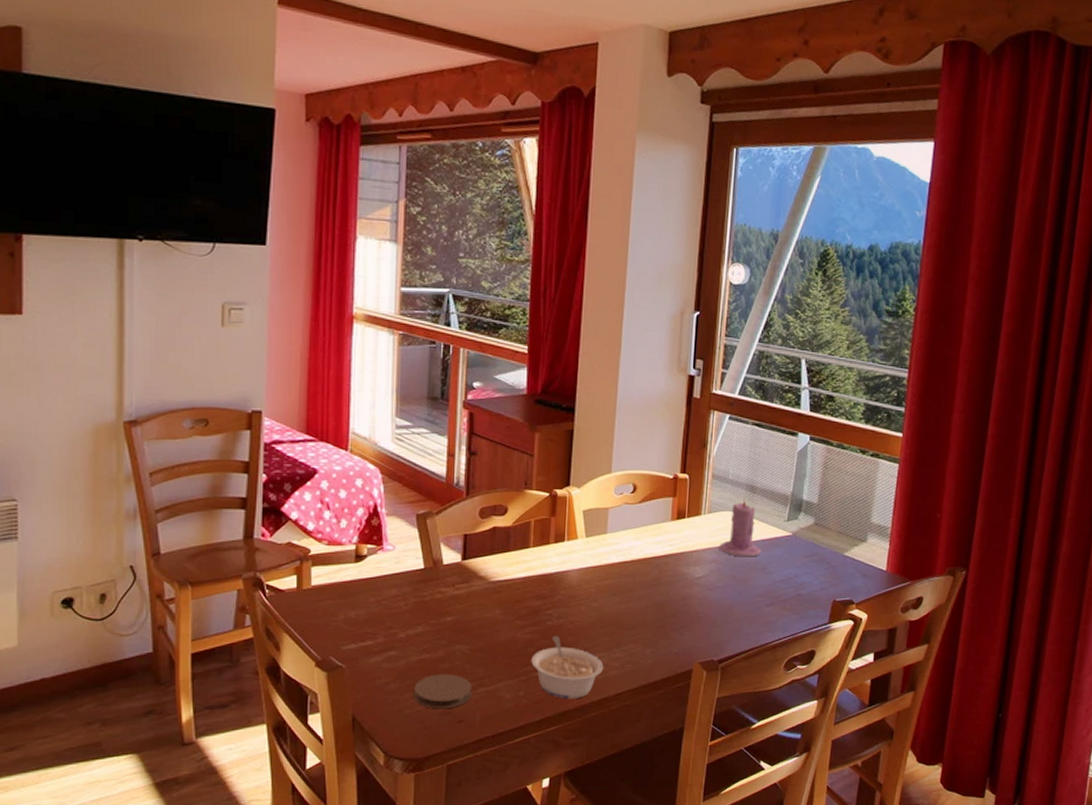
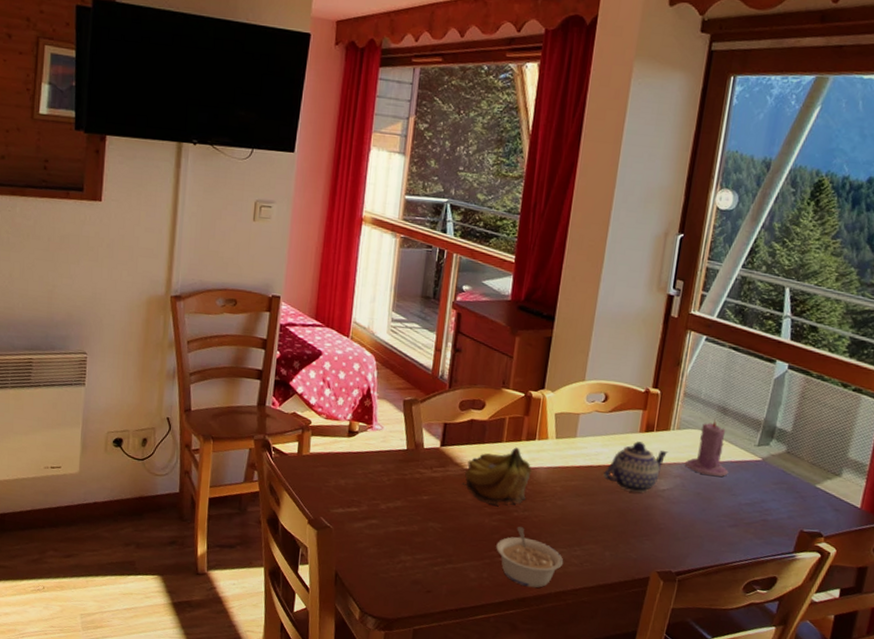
coaster: present [414,674,472,709] -> none [389,546,441,579]
fruit: none [488,551,563,617] -> present [461,447,532,506]
teapot: none [638,530,701,584] -> present [603,441,668,493]

